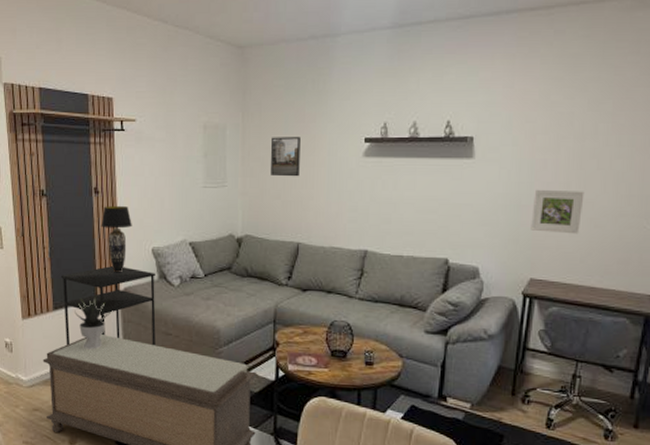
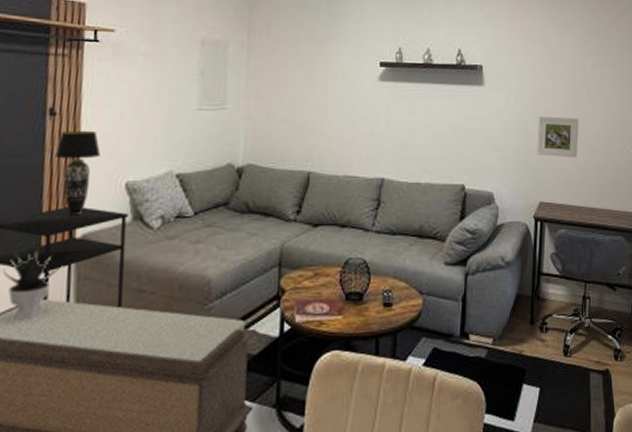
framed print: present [271,137,301,177] -> none [279,57,313,100]

